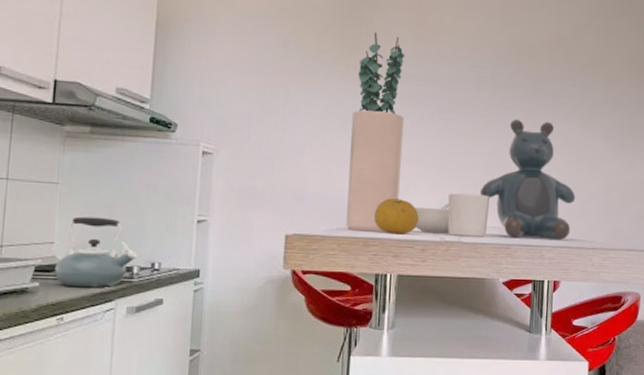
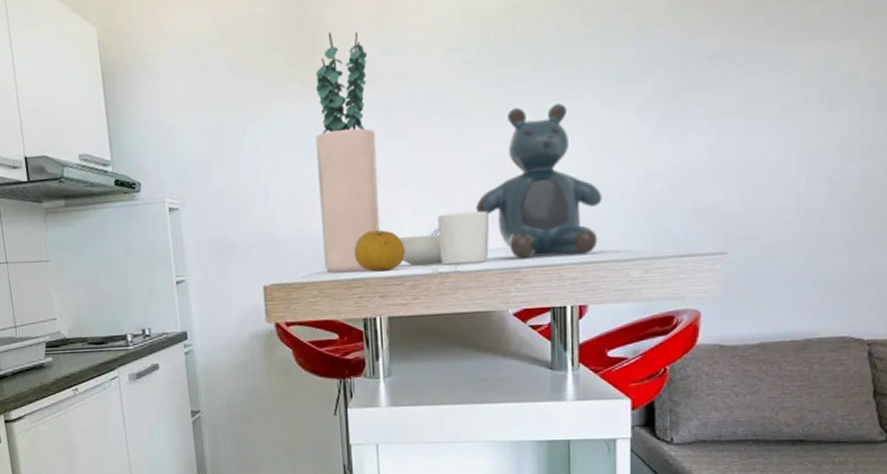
kettle: present [54,216,138,288] -> none [61,289,129,360]

